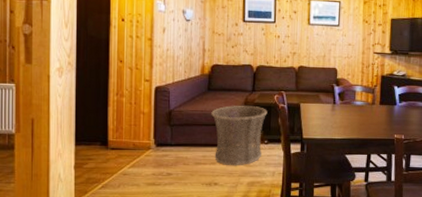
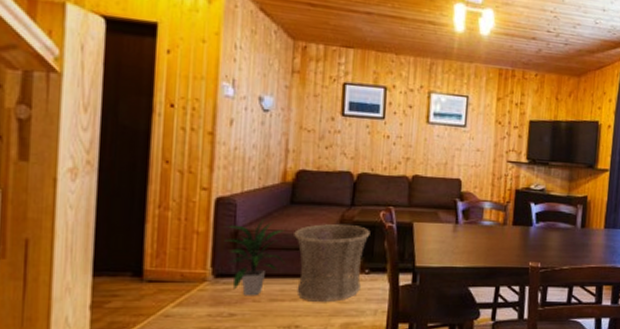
indoor plant: none [162,102,206,161] -> present [224,218,286,296]

